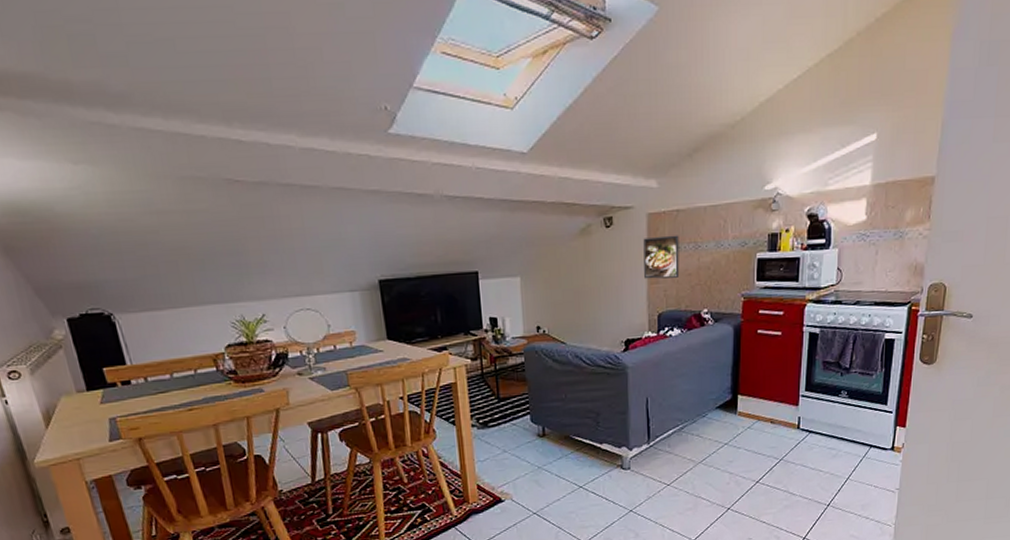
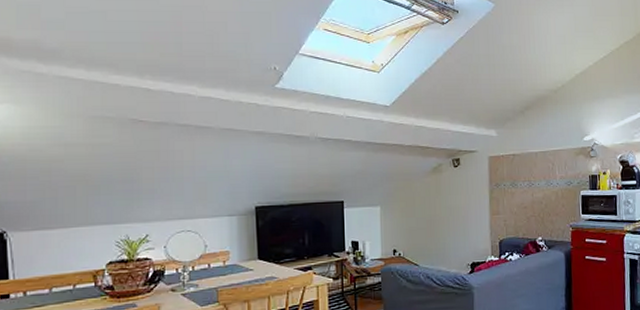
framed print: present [643,235,680,279] -> none [486,174,517,211]

